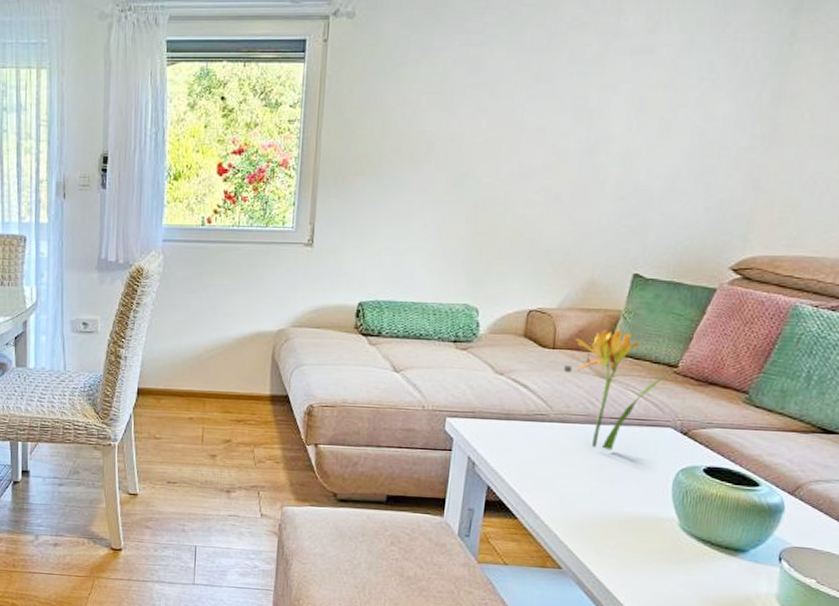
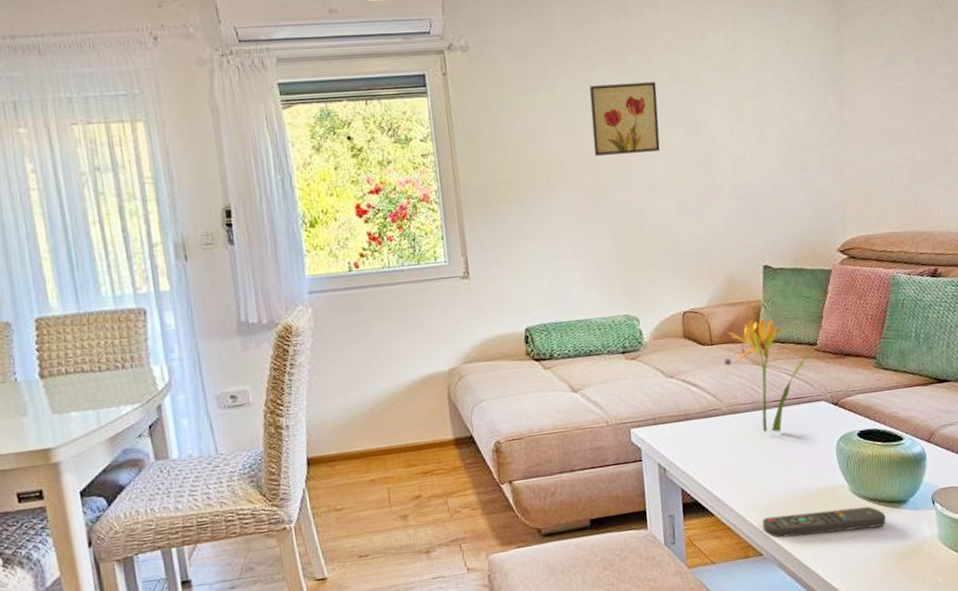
wall art: none [466,62,552,137] -> present [589,82,660,156]
remote control: none [567,533,716,571] -> present [762,506,886,538]

